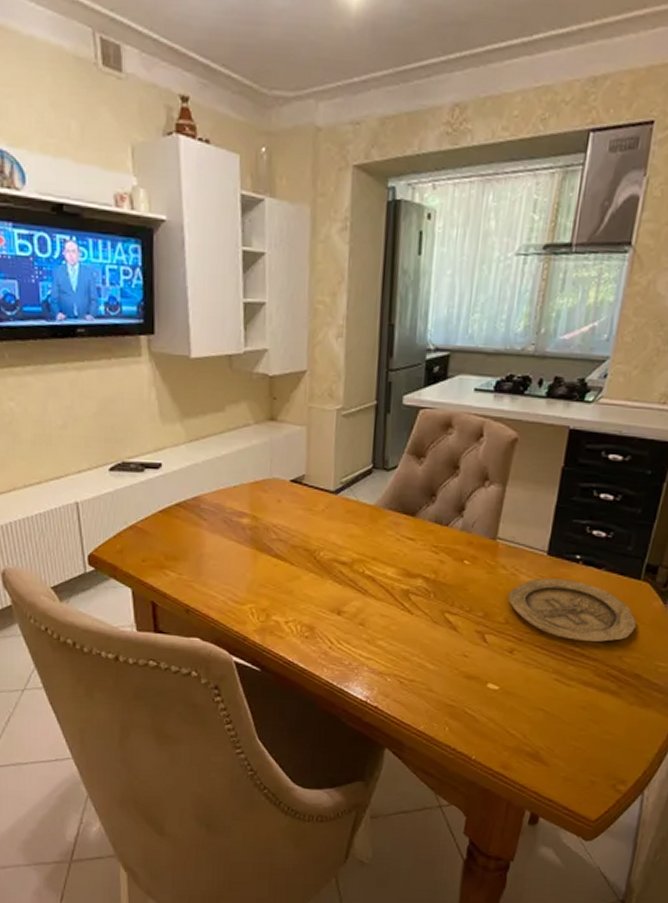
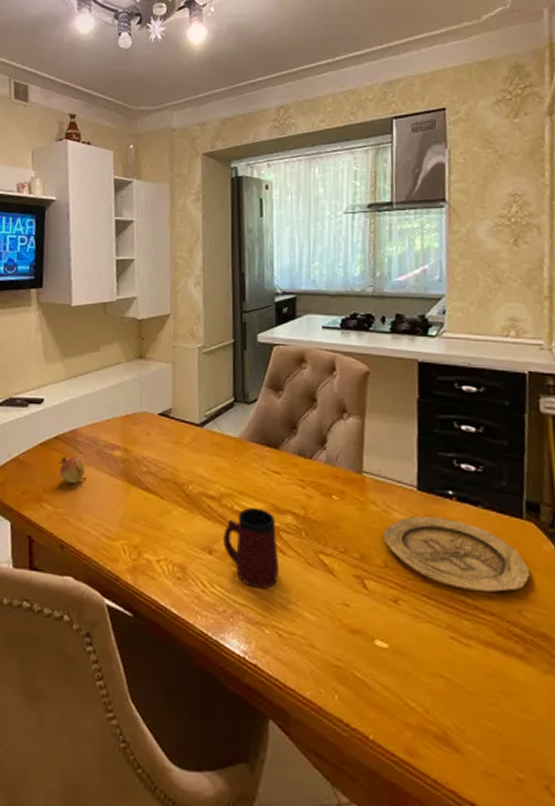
fruit: none [181,523,212,551] -> present [58,455,87,484]
mug: none [352,571,406,644] -> present [223,507,280,589]

